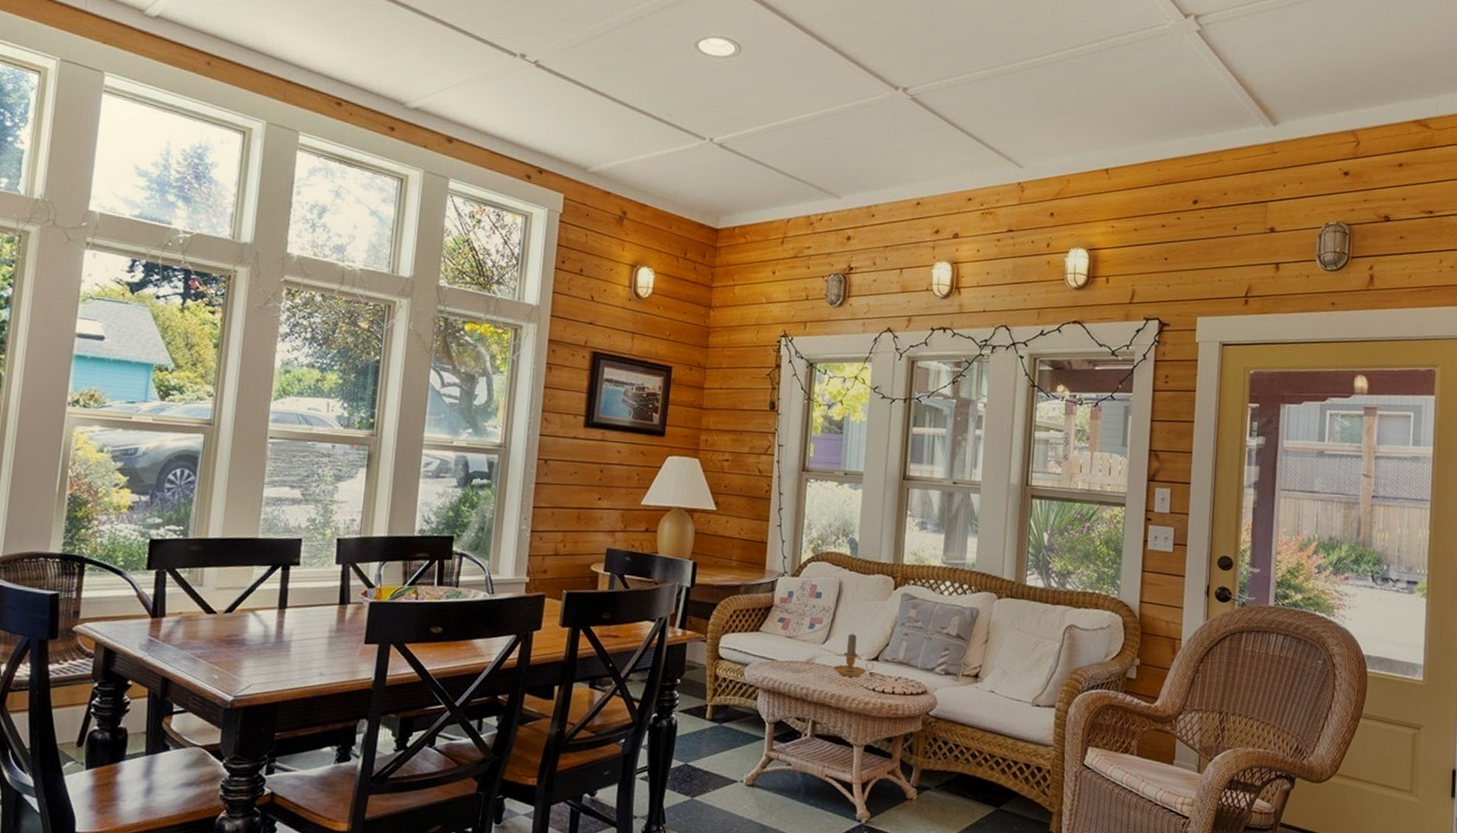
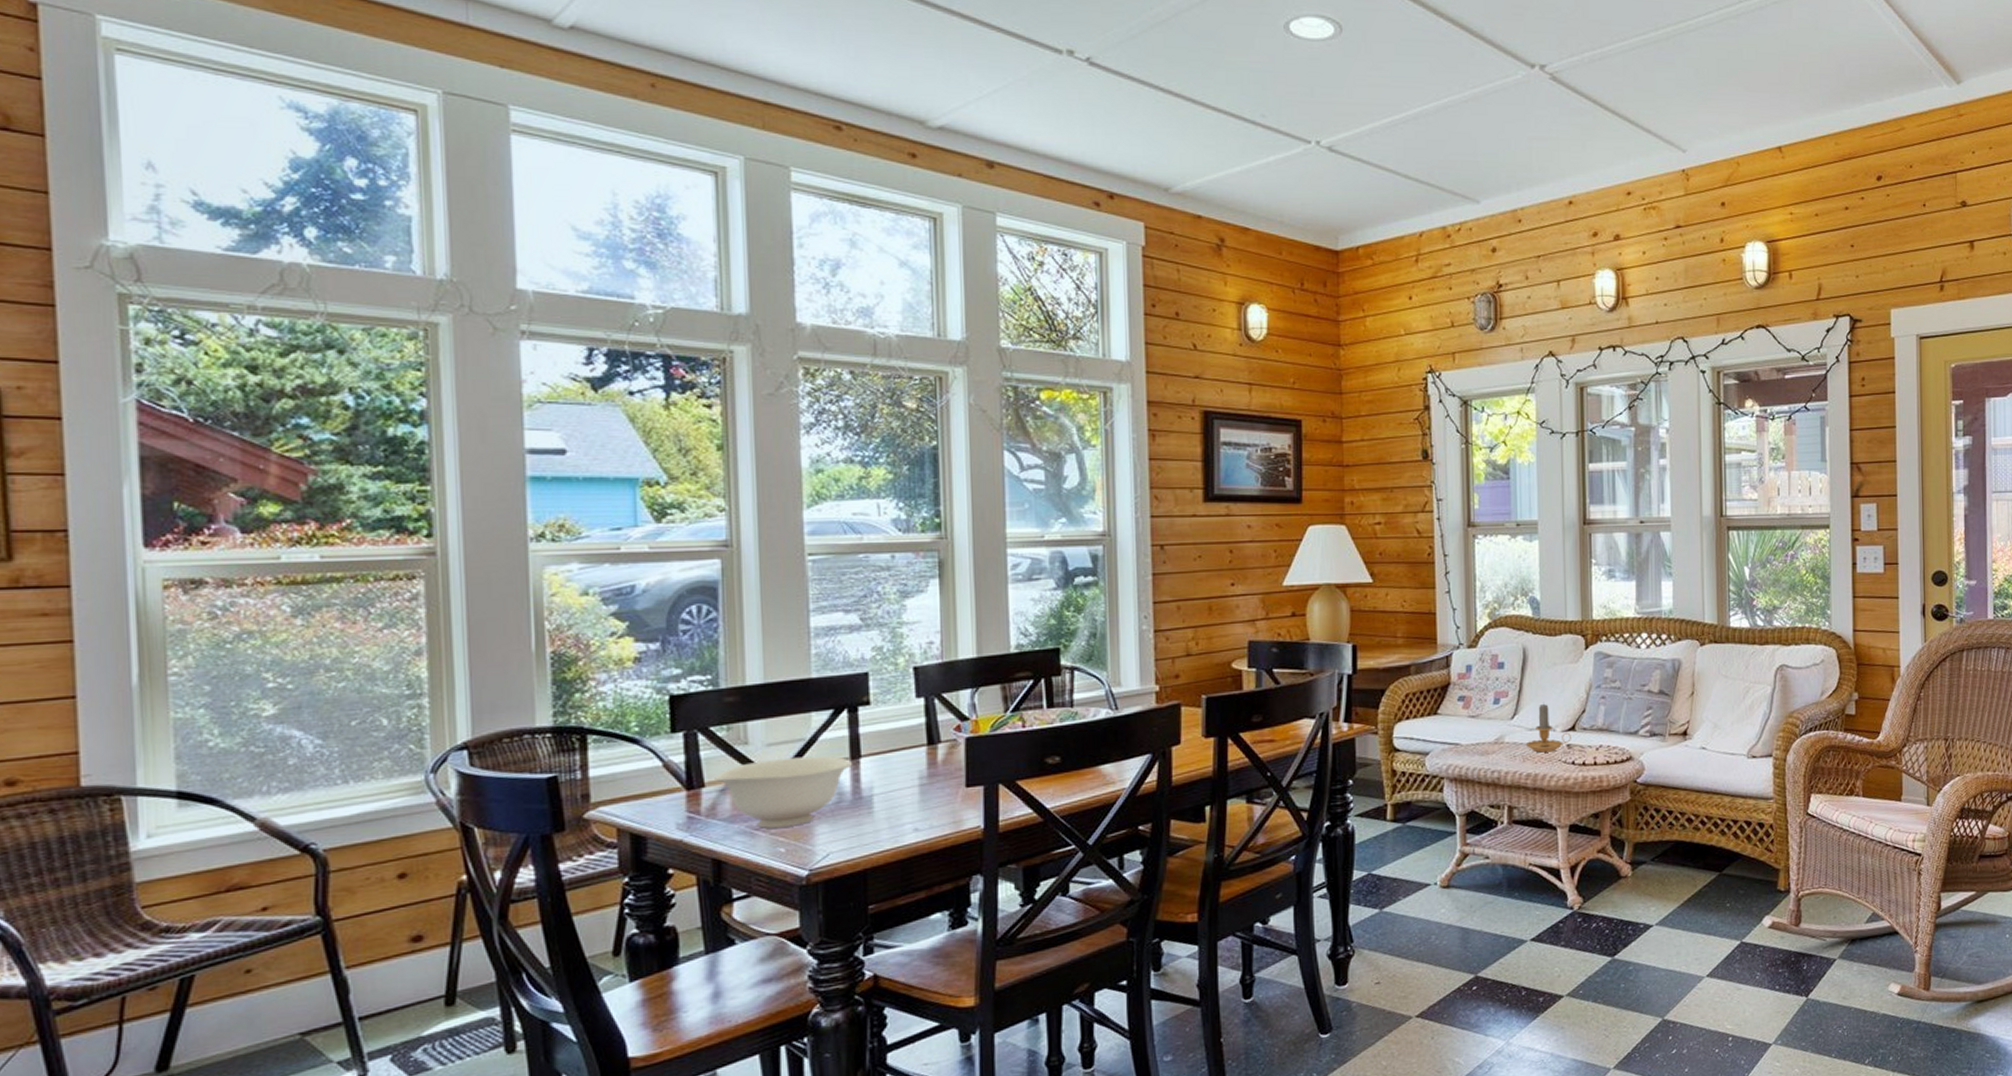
bowl: none [173,601,280,658] -> present [714,756,853,828]

